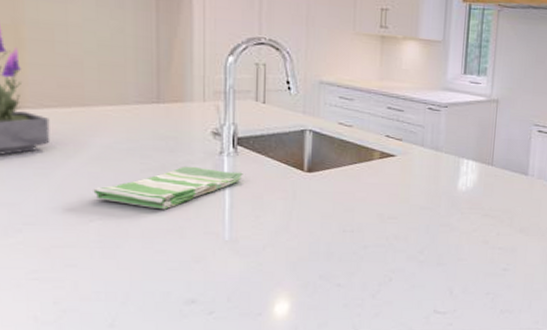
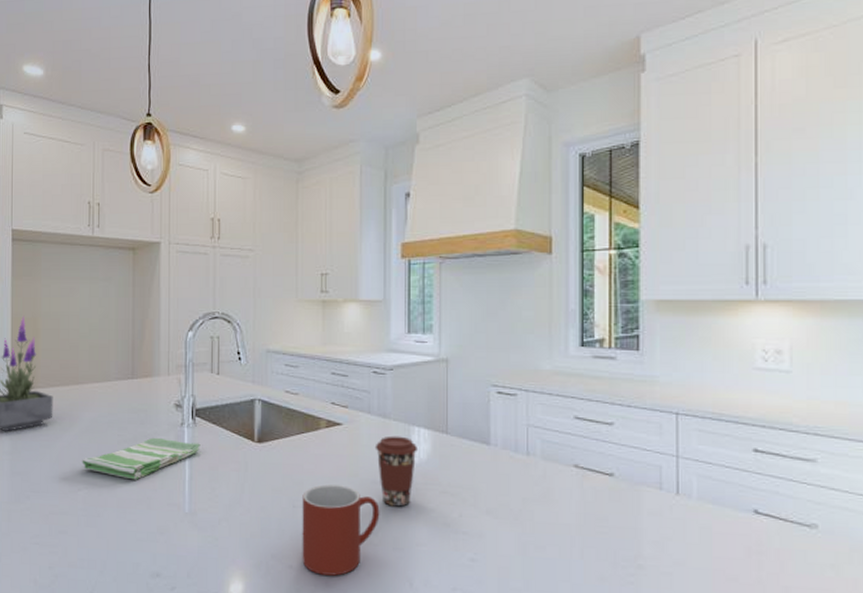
mug: none [350,211,427,290] -> present [302,484,380,576]
coffee cup: none [426,167,466,229] -> present [374,435,419,507]

